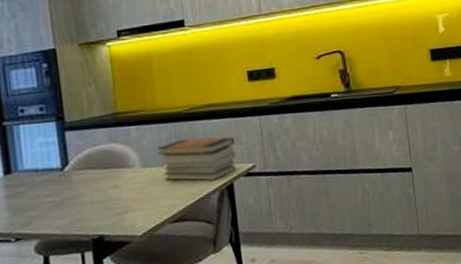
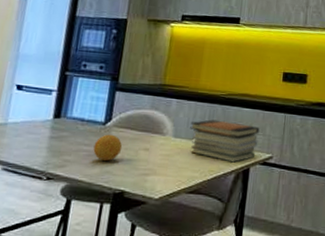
fruit: none [57,178,89,209] -> present [93,134,123,161]

